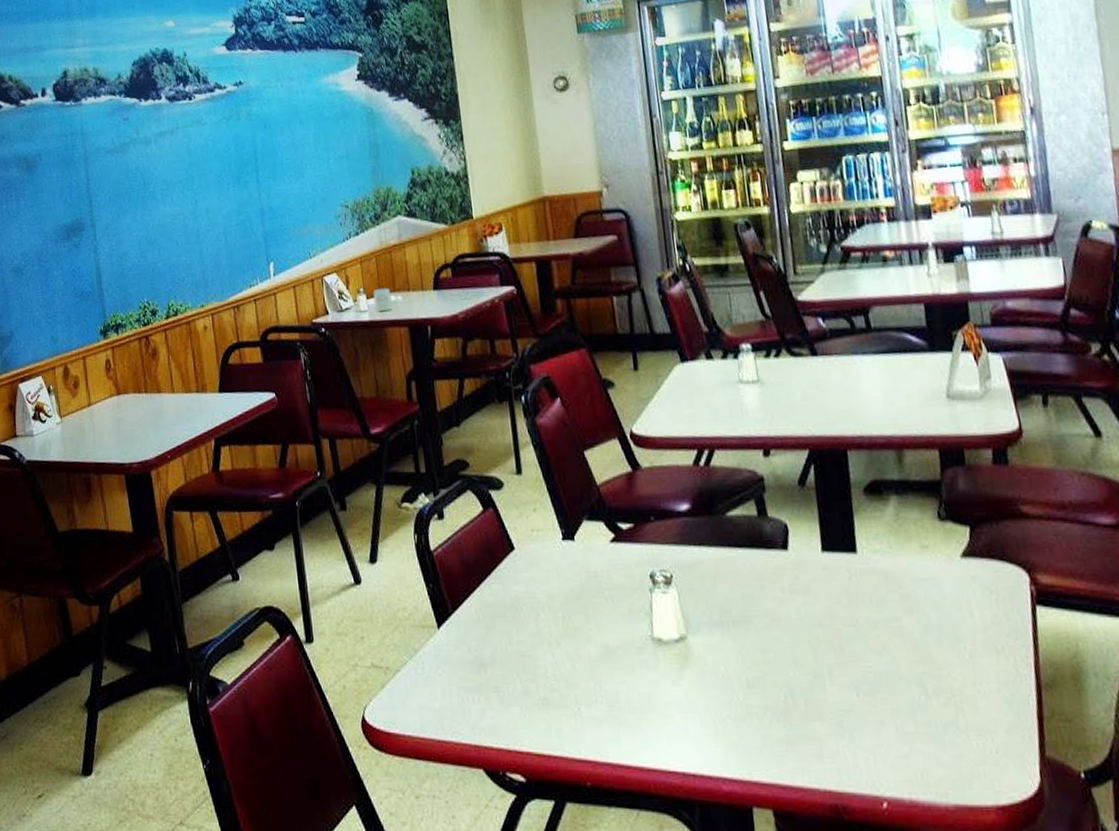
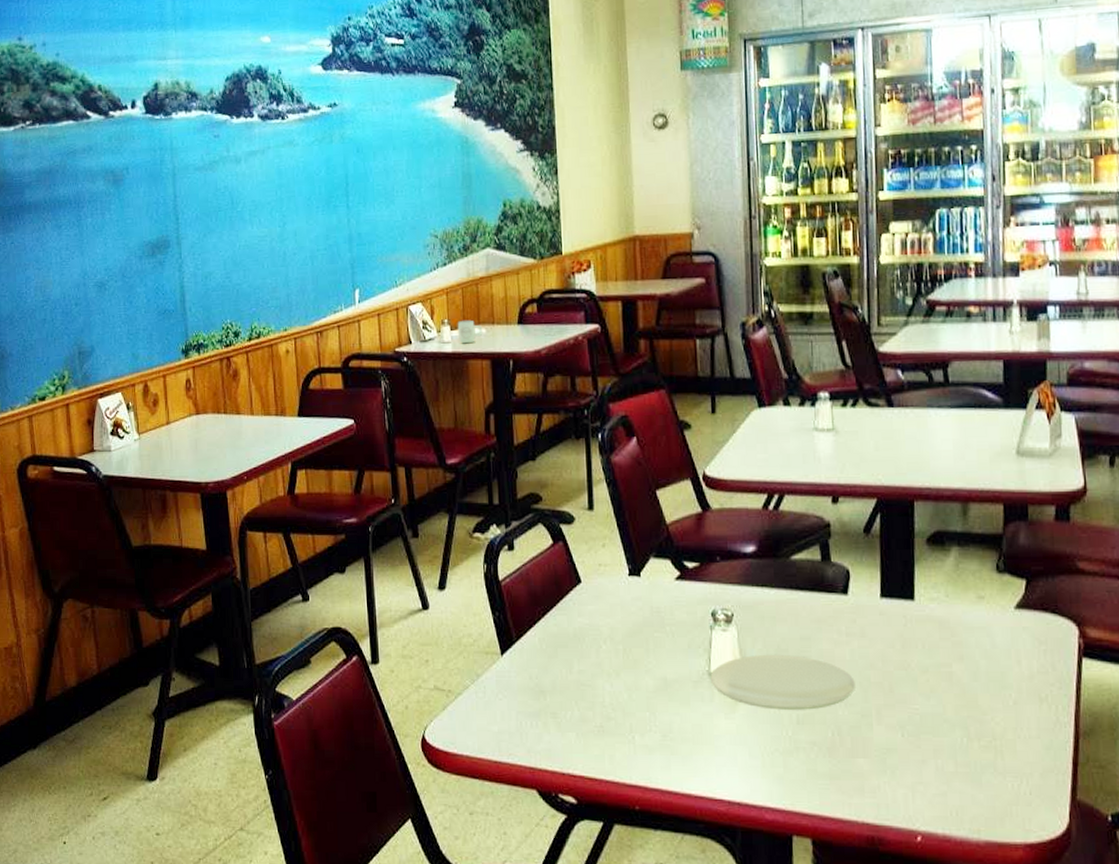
plate: none [653,615,804,674] -> present [710,654,855,710]

